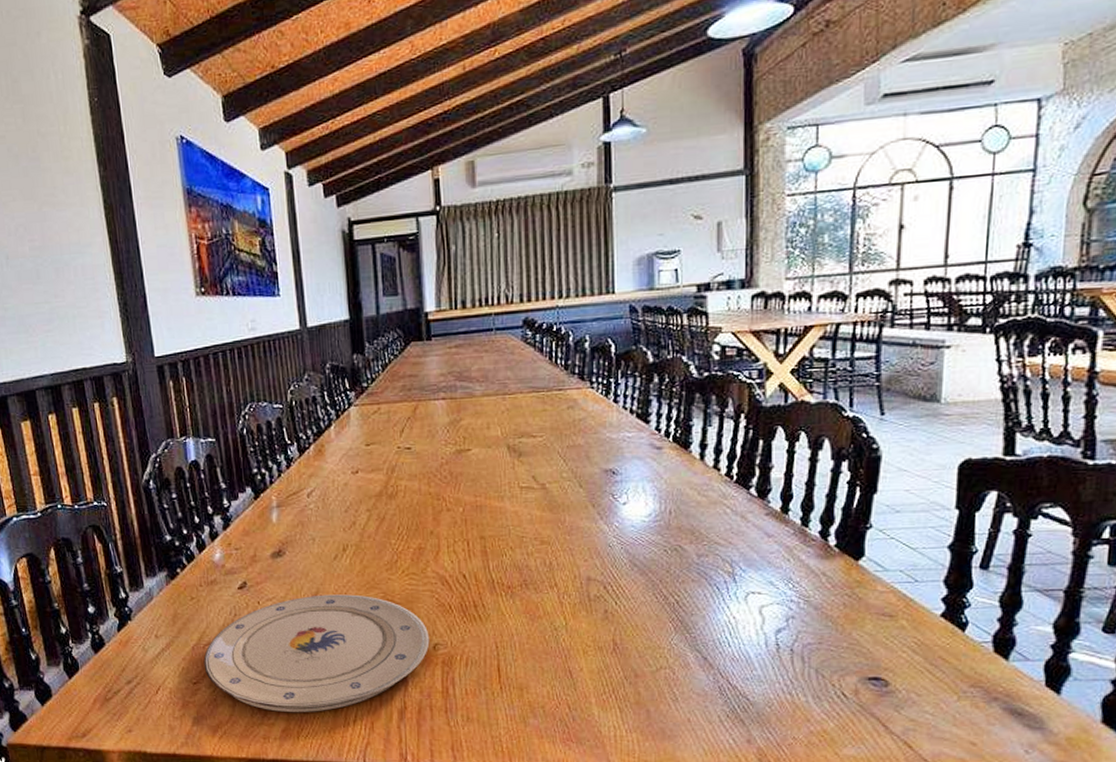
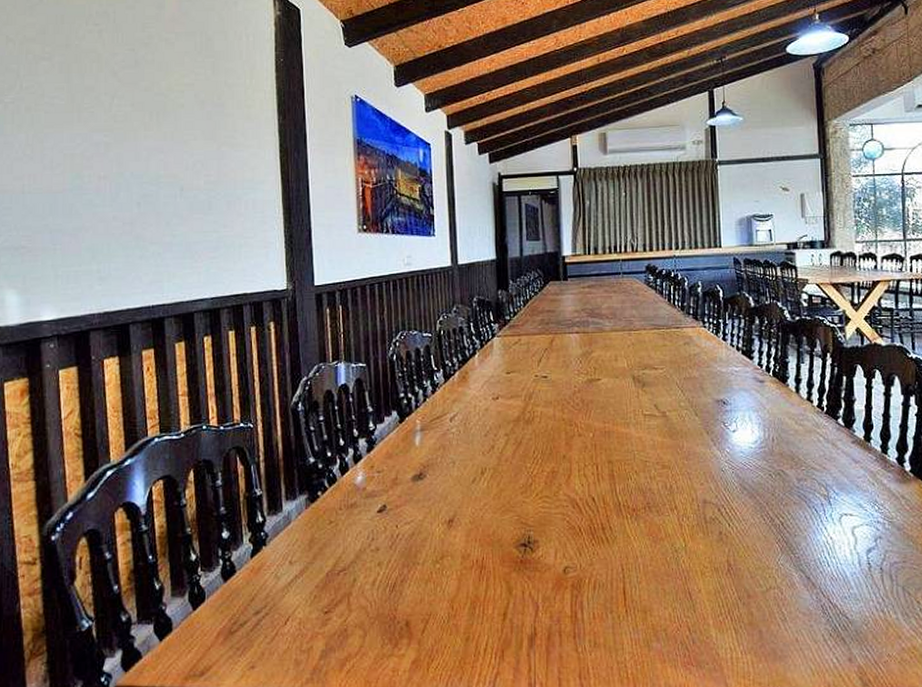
plate: present [203,594,430,712] -> none [337,517,560,642]

